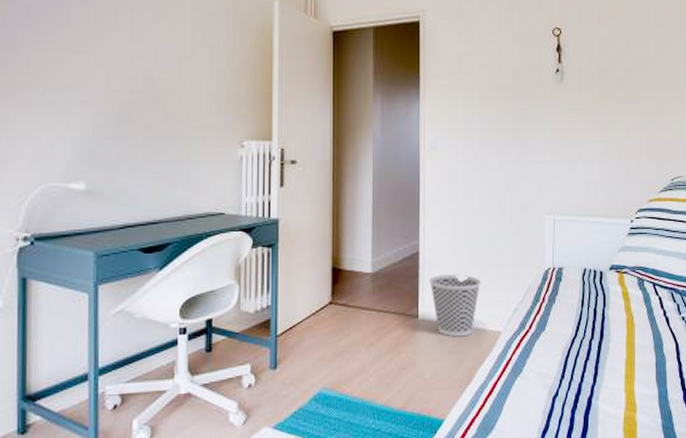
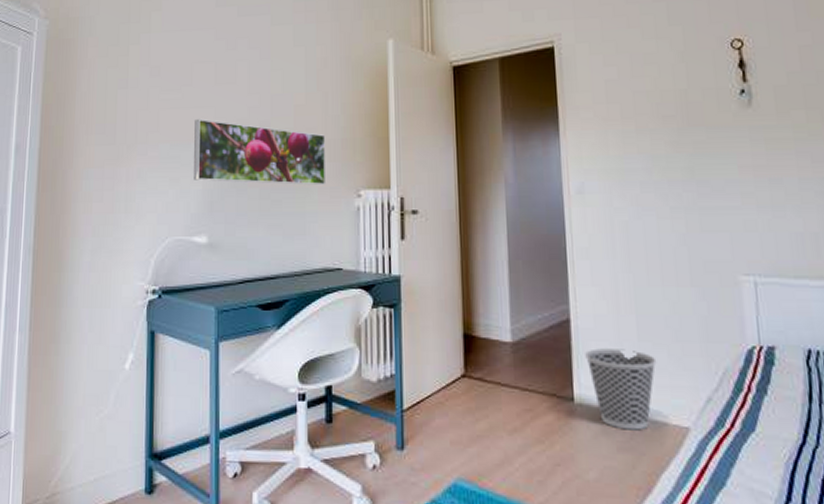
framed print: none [70,63,211,135] -> present [194,118,327,186]

